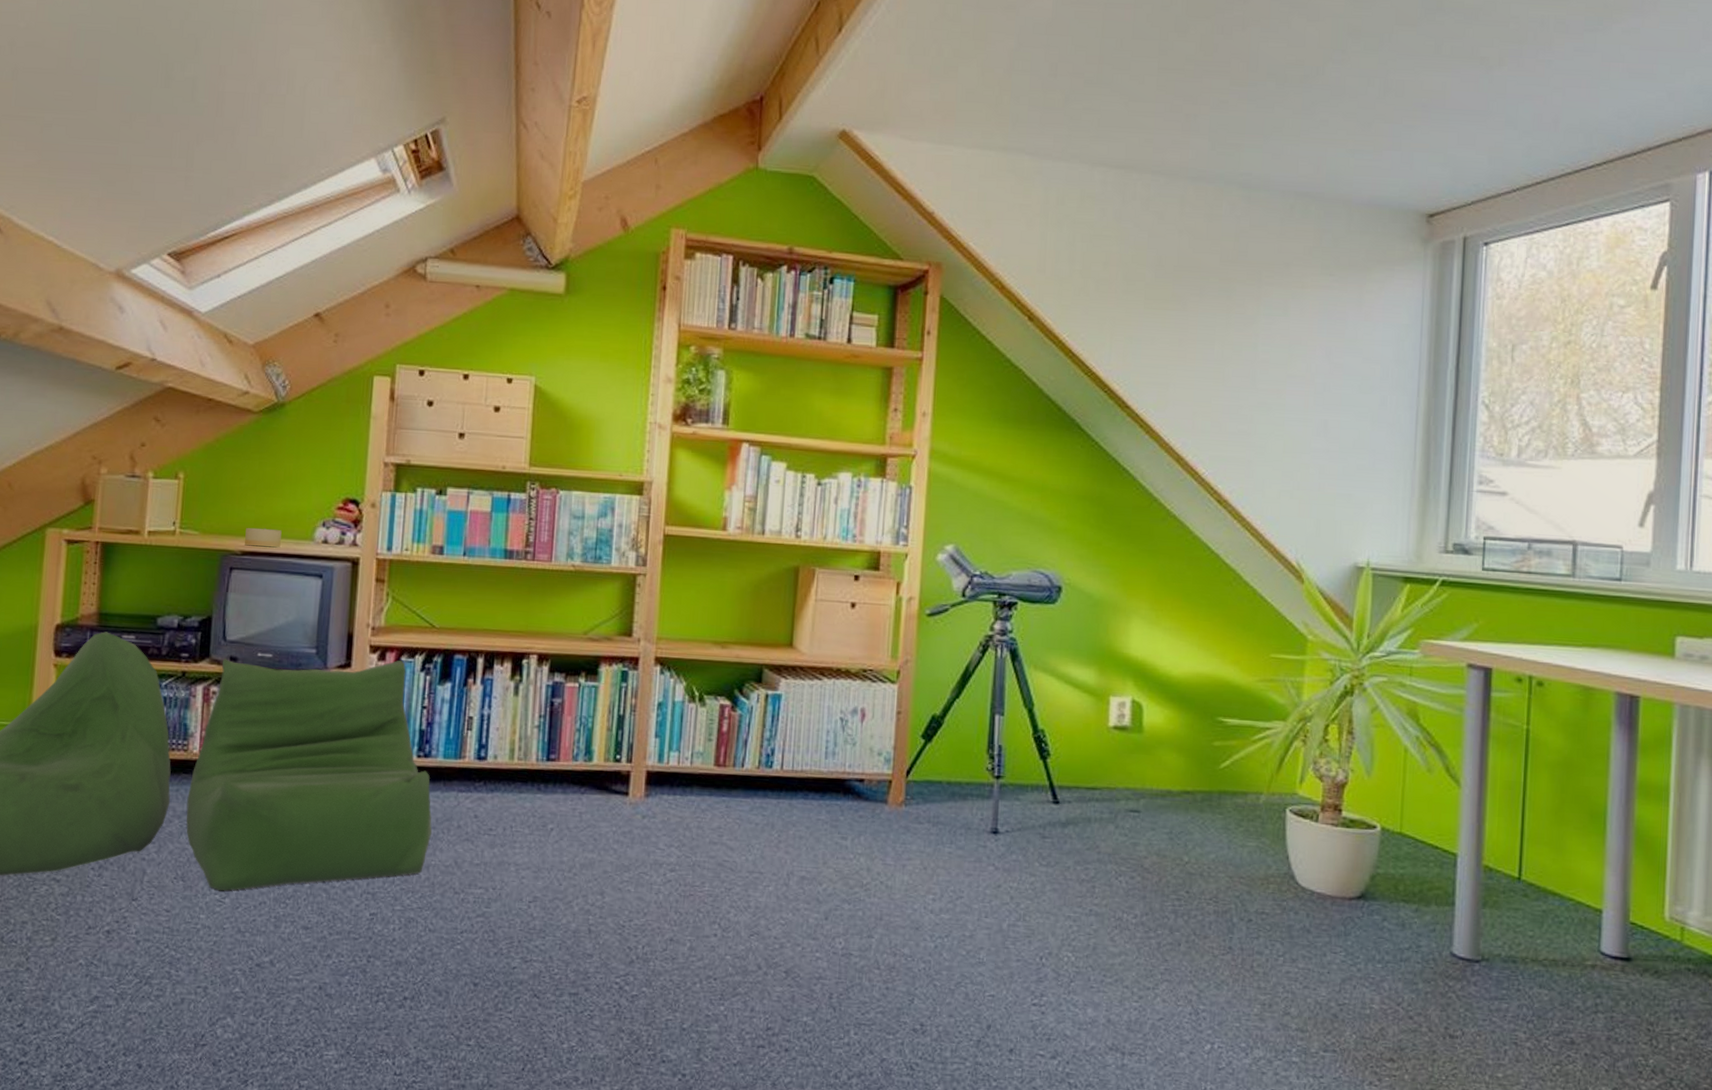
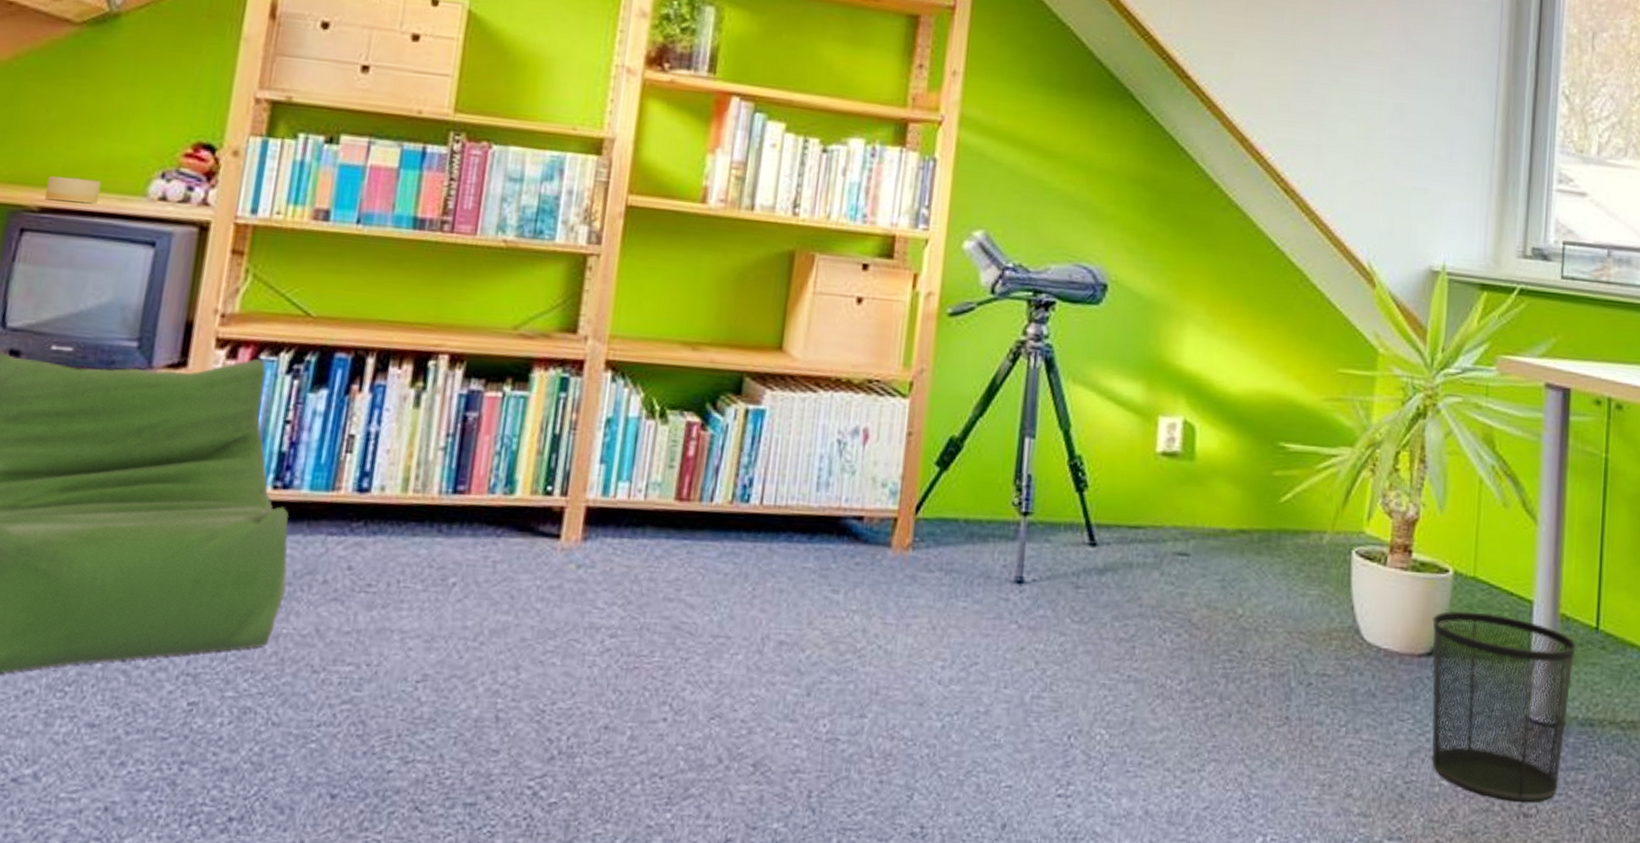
waste bin: none [1362,861,1499,1026] -> present [1431,611,1576,803]

